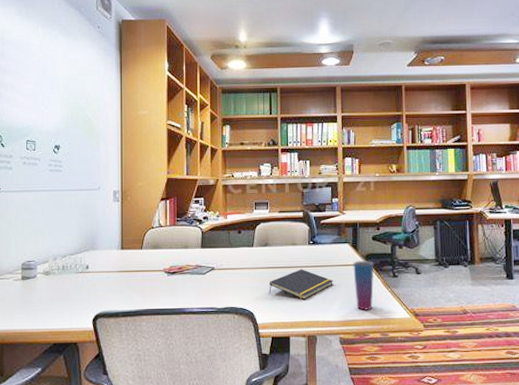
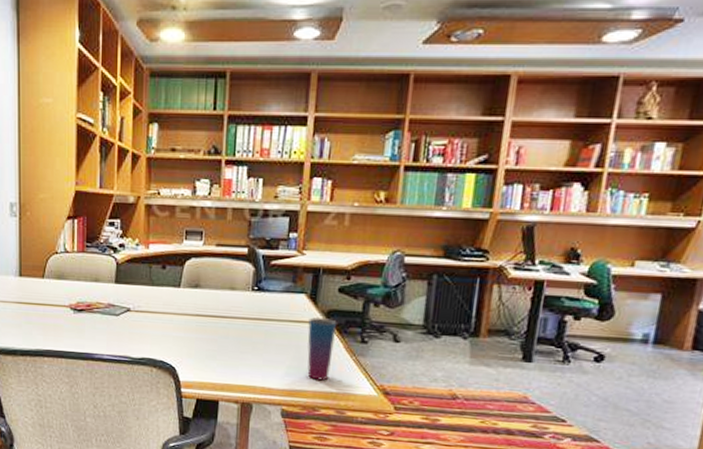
notepad: present [269,269,333,299] -> none [196,320,280,359]

